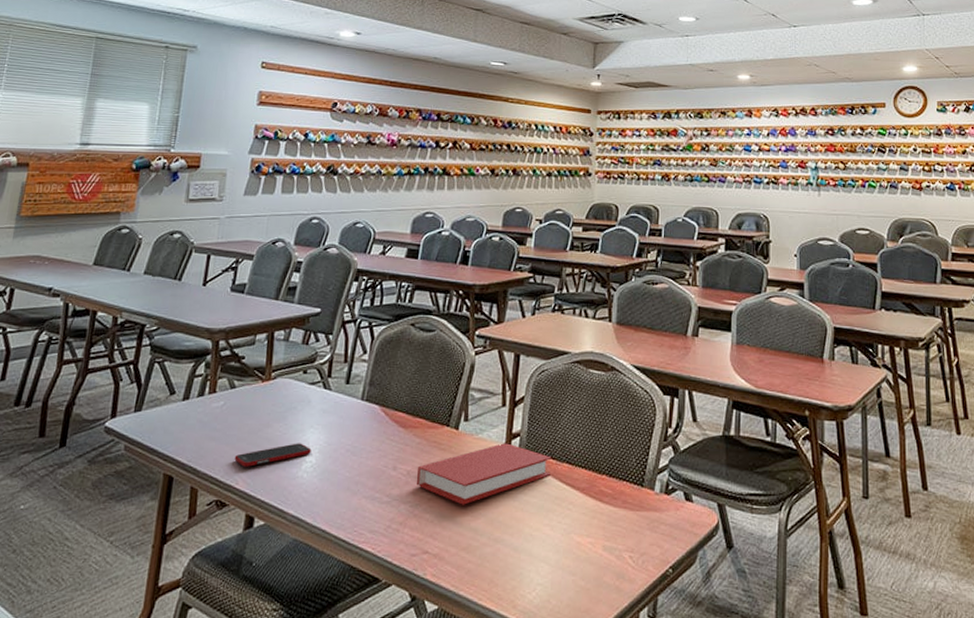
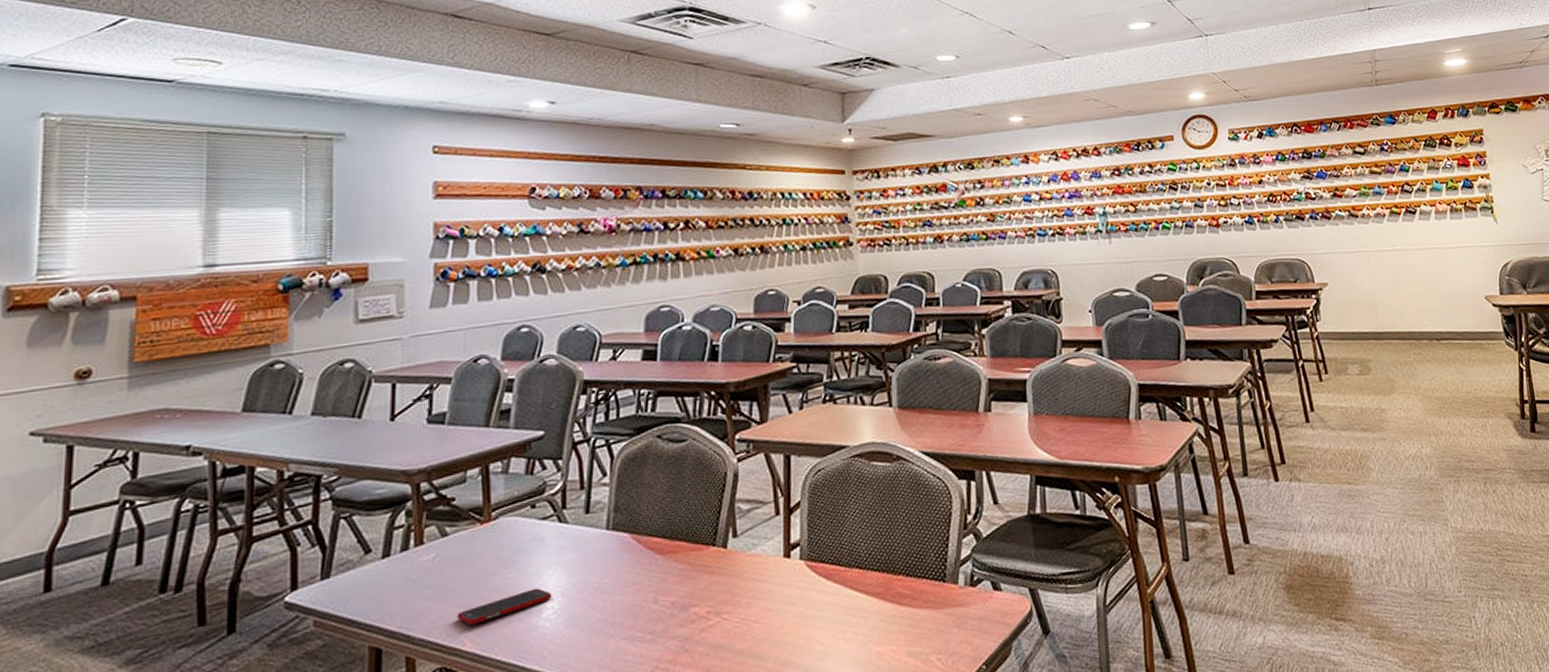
book: present [417,443,551,505] -> none [684,555,840,631]

